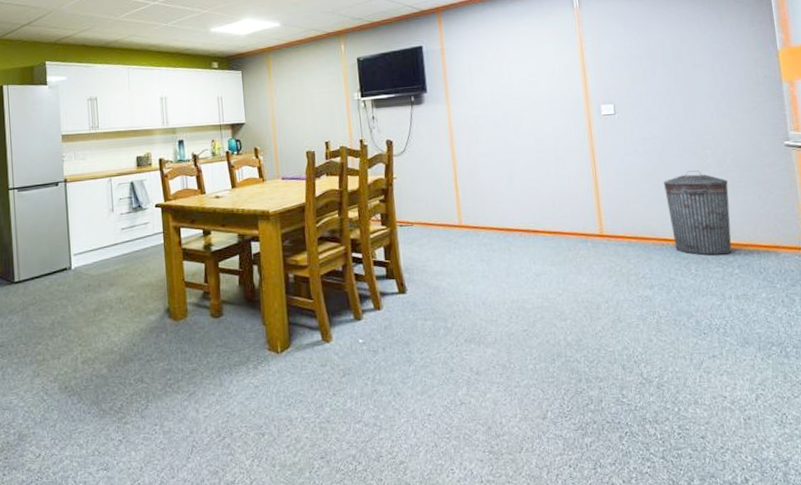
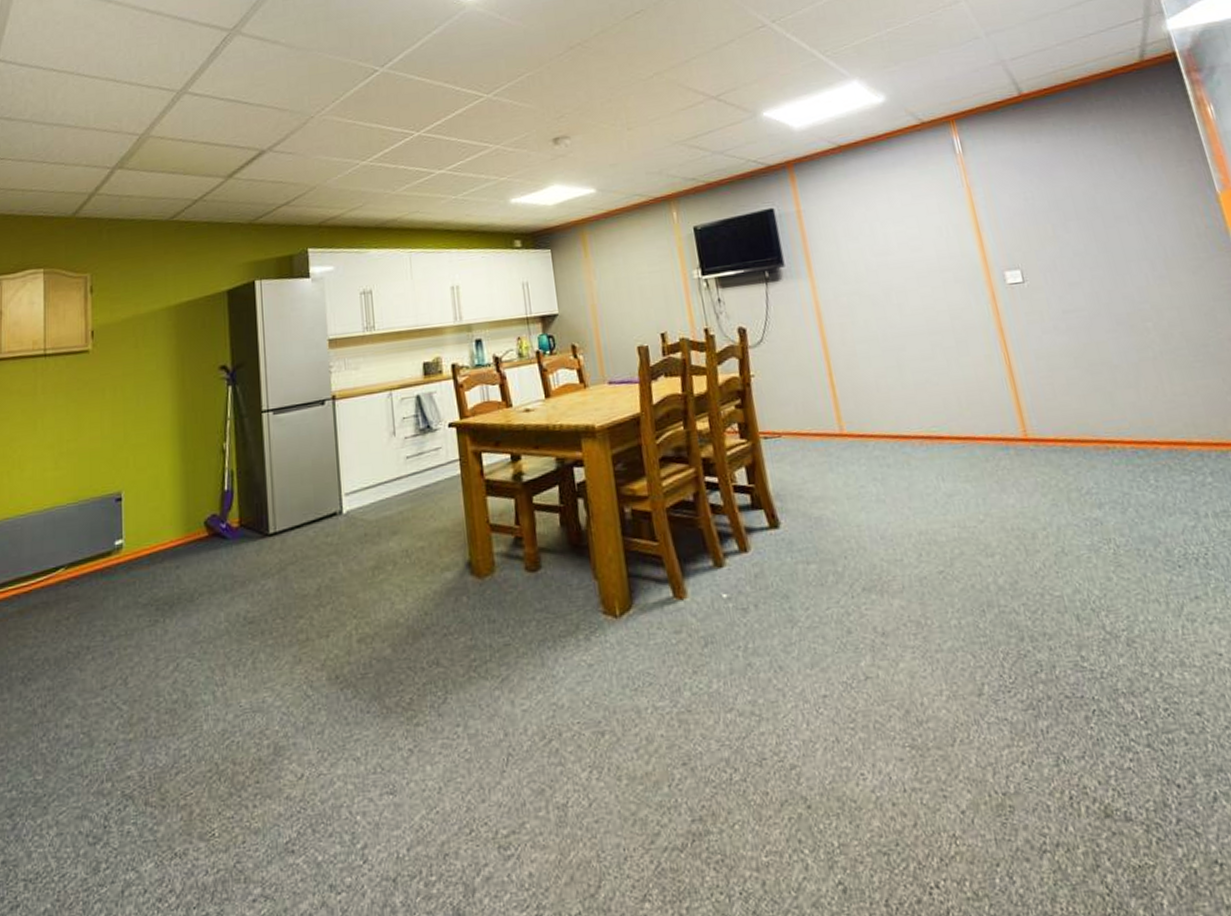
trash can: present [663,170,732,255] -> none [1096,349,1200,460]

